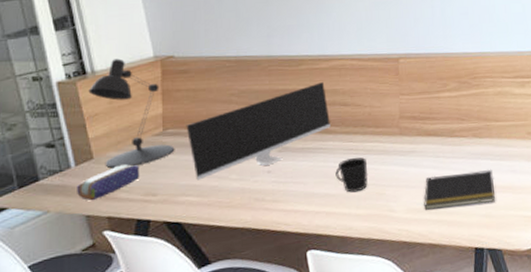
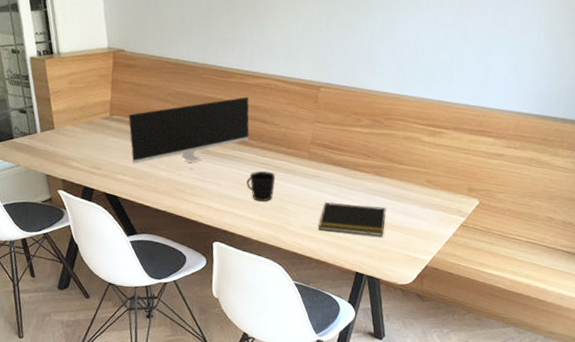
pencil case: present [77,164,140,201] -> none [41,138,89,164]
desk lamp: present [88,58,174,169] -> none [54,44,117,142]

